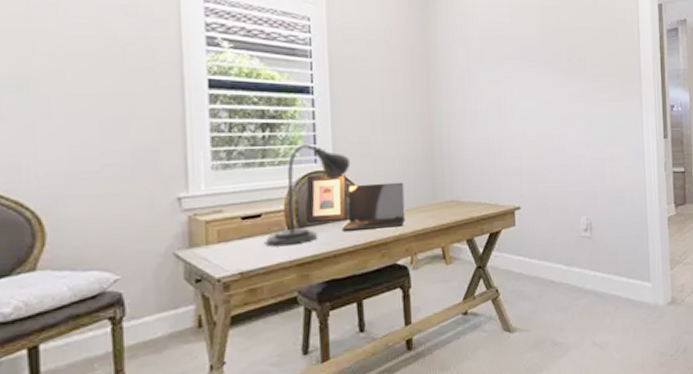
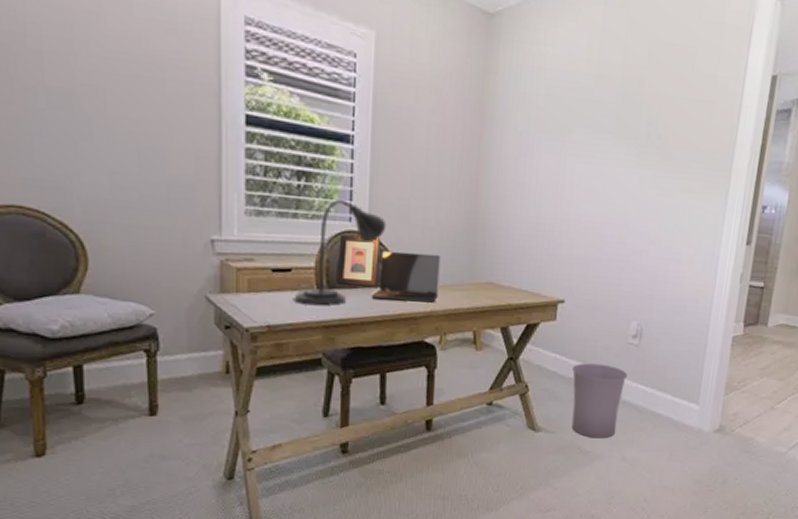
waste bin: none [535,259,586,330] -> present [571,363,628,439]

